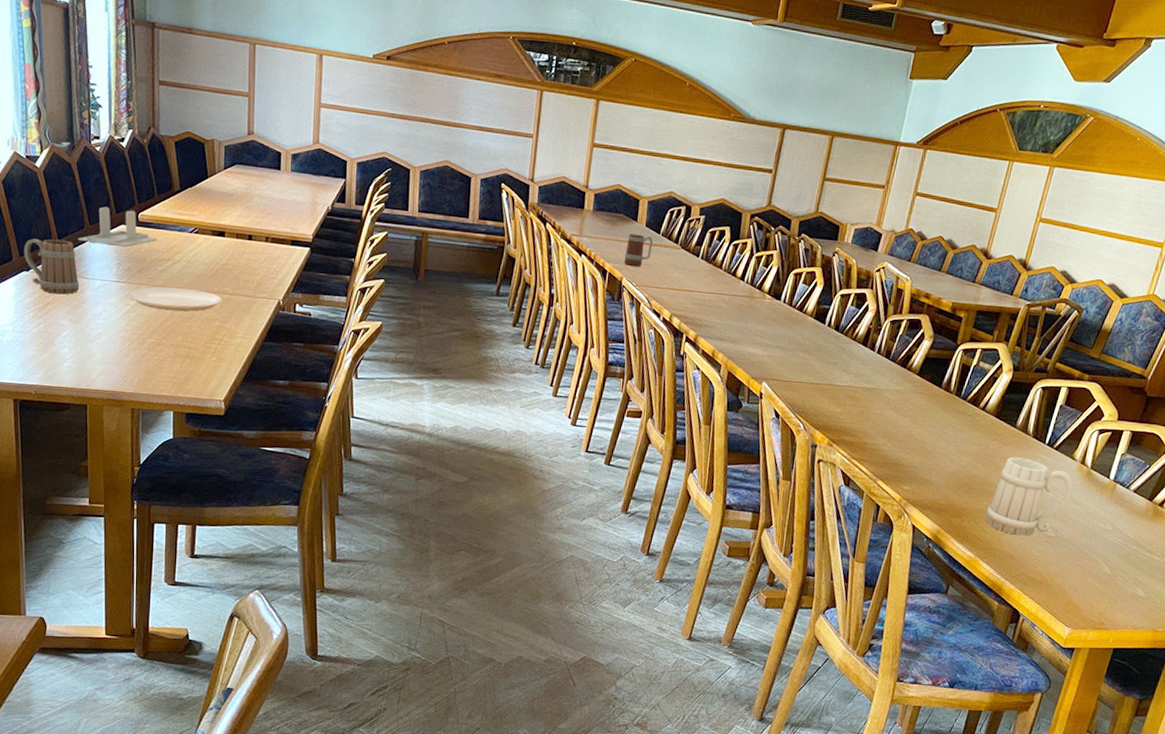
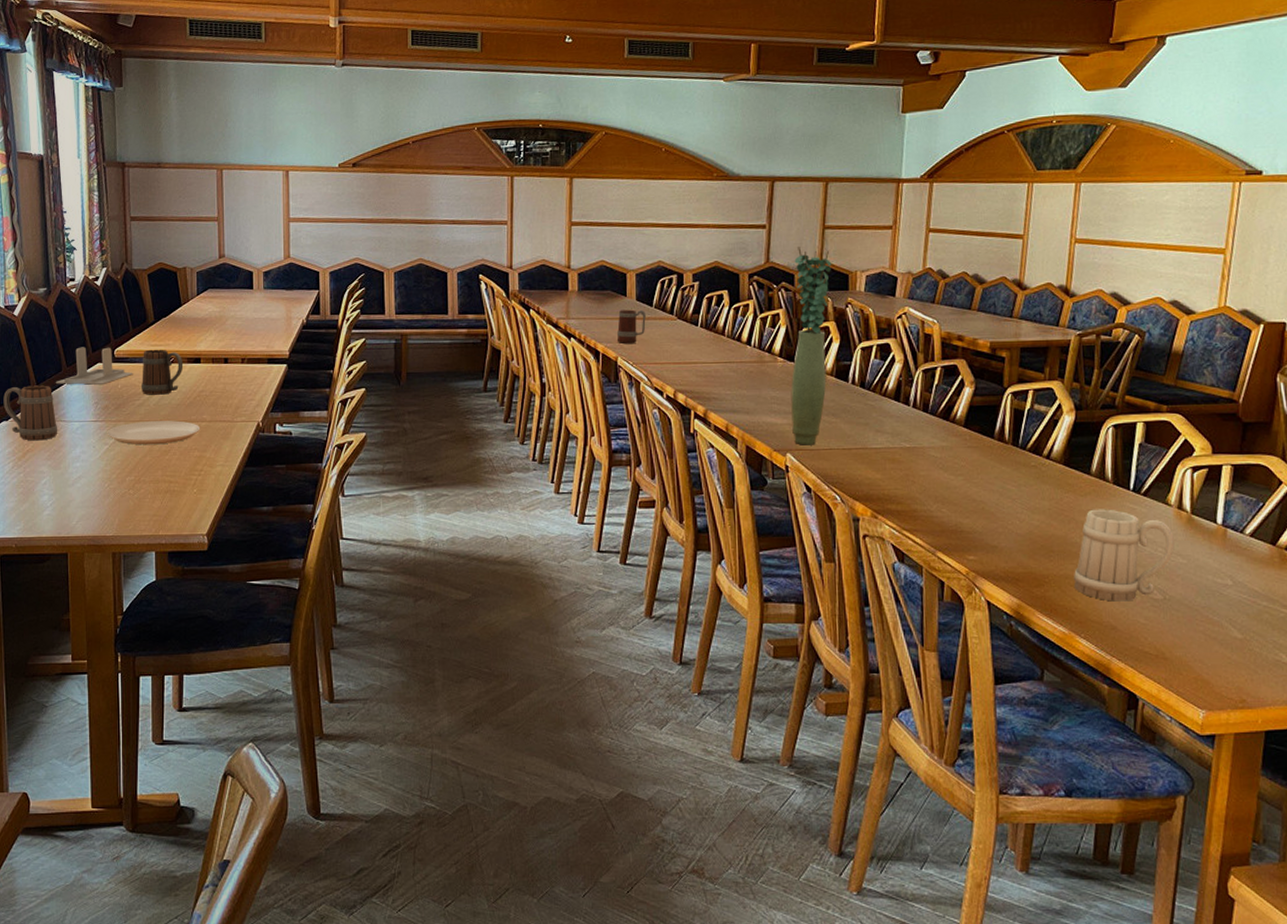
beer mug: none [165,217,208,264] -> present [142,349,184,395]
vase: none [770,194,827,377] -> present [790,247,832,445]

